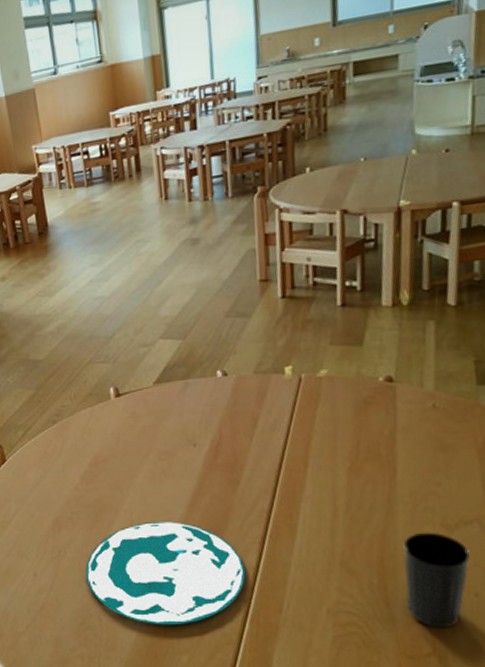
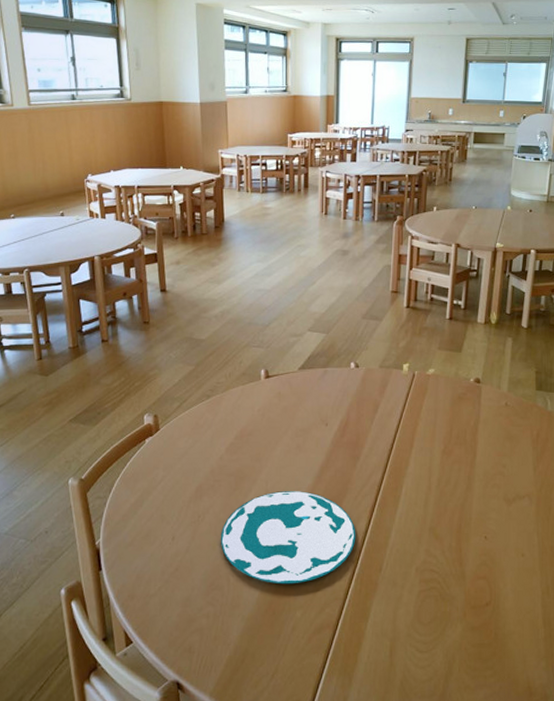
cup: present [403,532,470,628] -> none [475,504,521,582]

